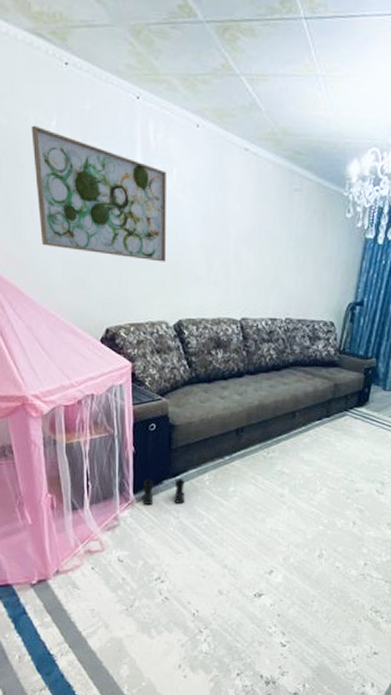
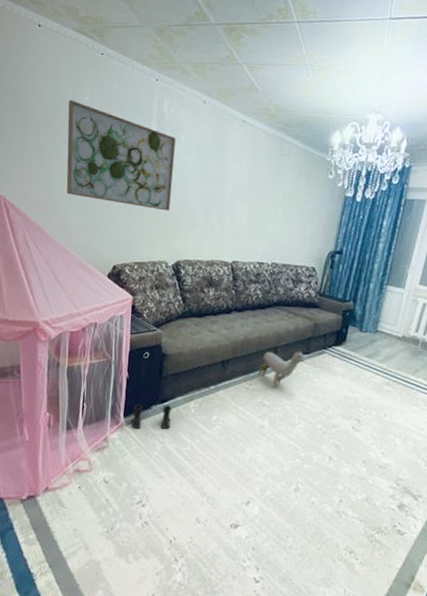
plush toy: none [276,413,325,454] -> present [258,349,305,387]

